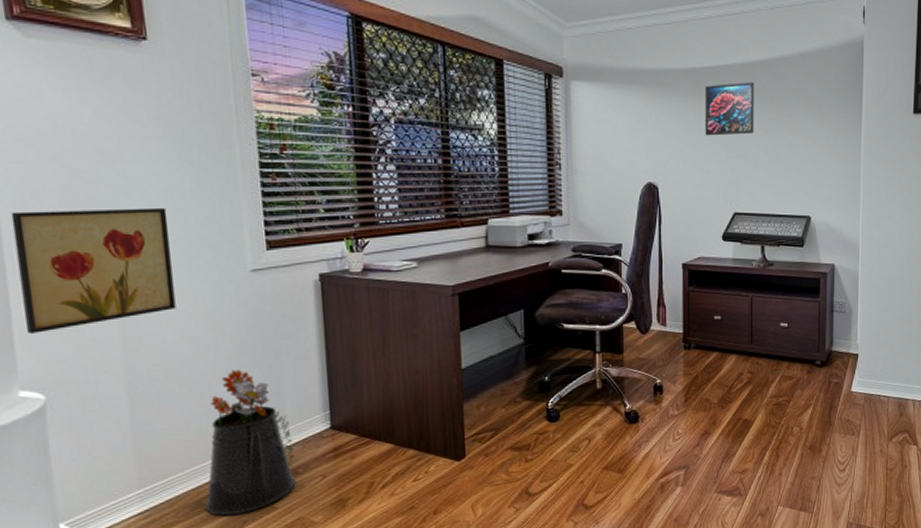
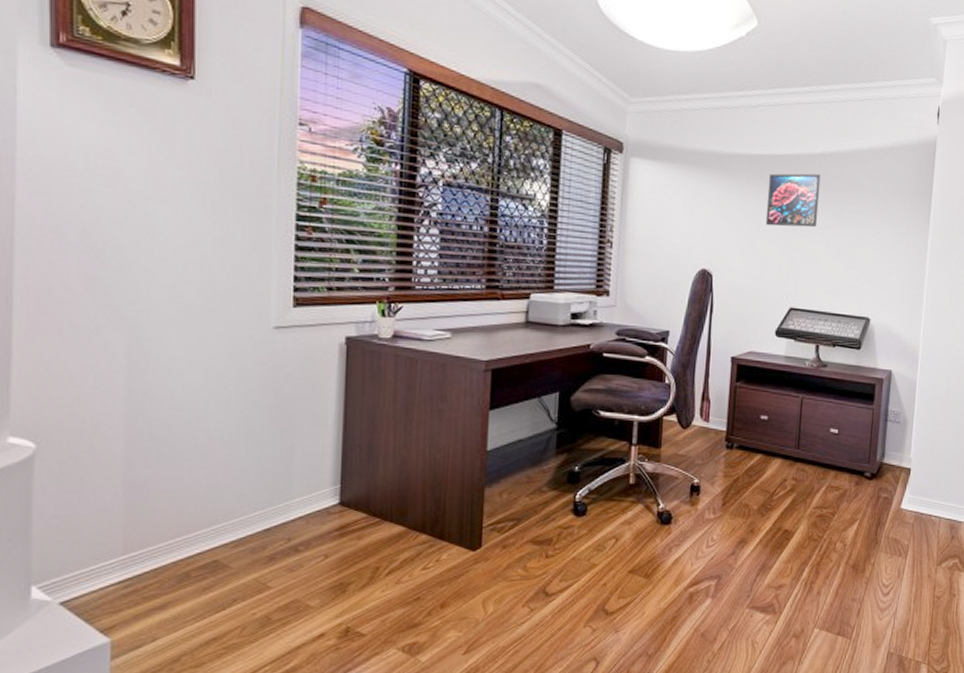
wall art: present [11,207,176,334] -> none [27,245,192,376]
watering can: present [205,369,296,516] -> none [193,432,298,592]

